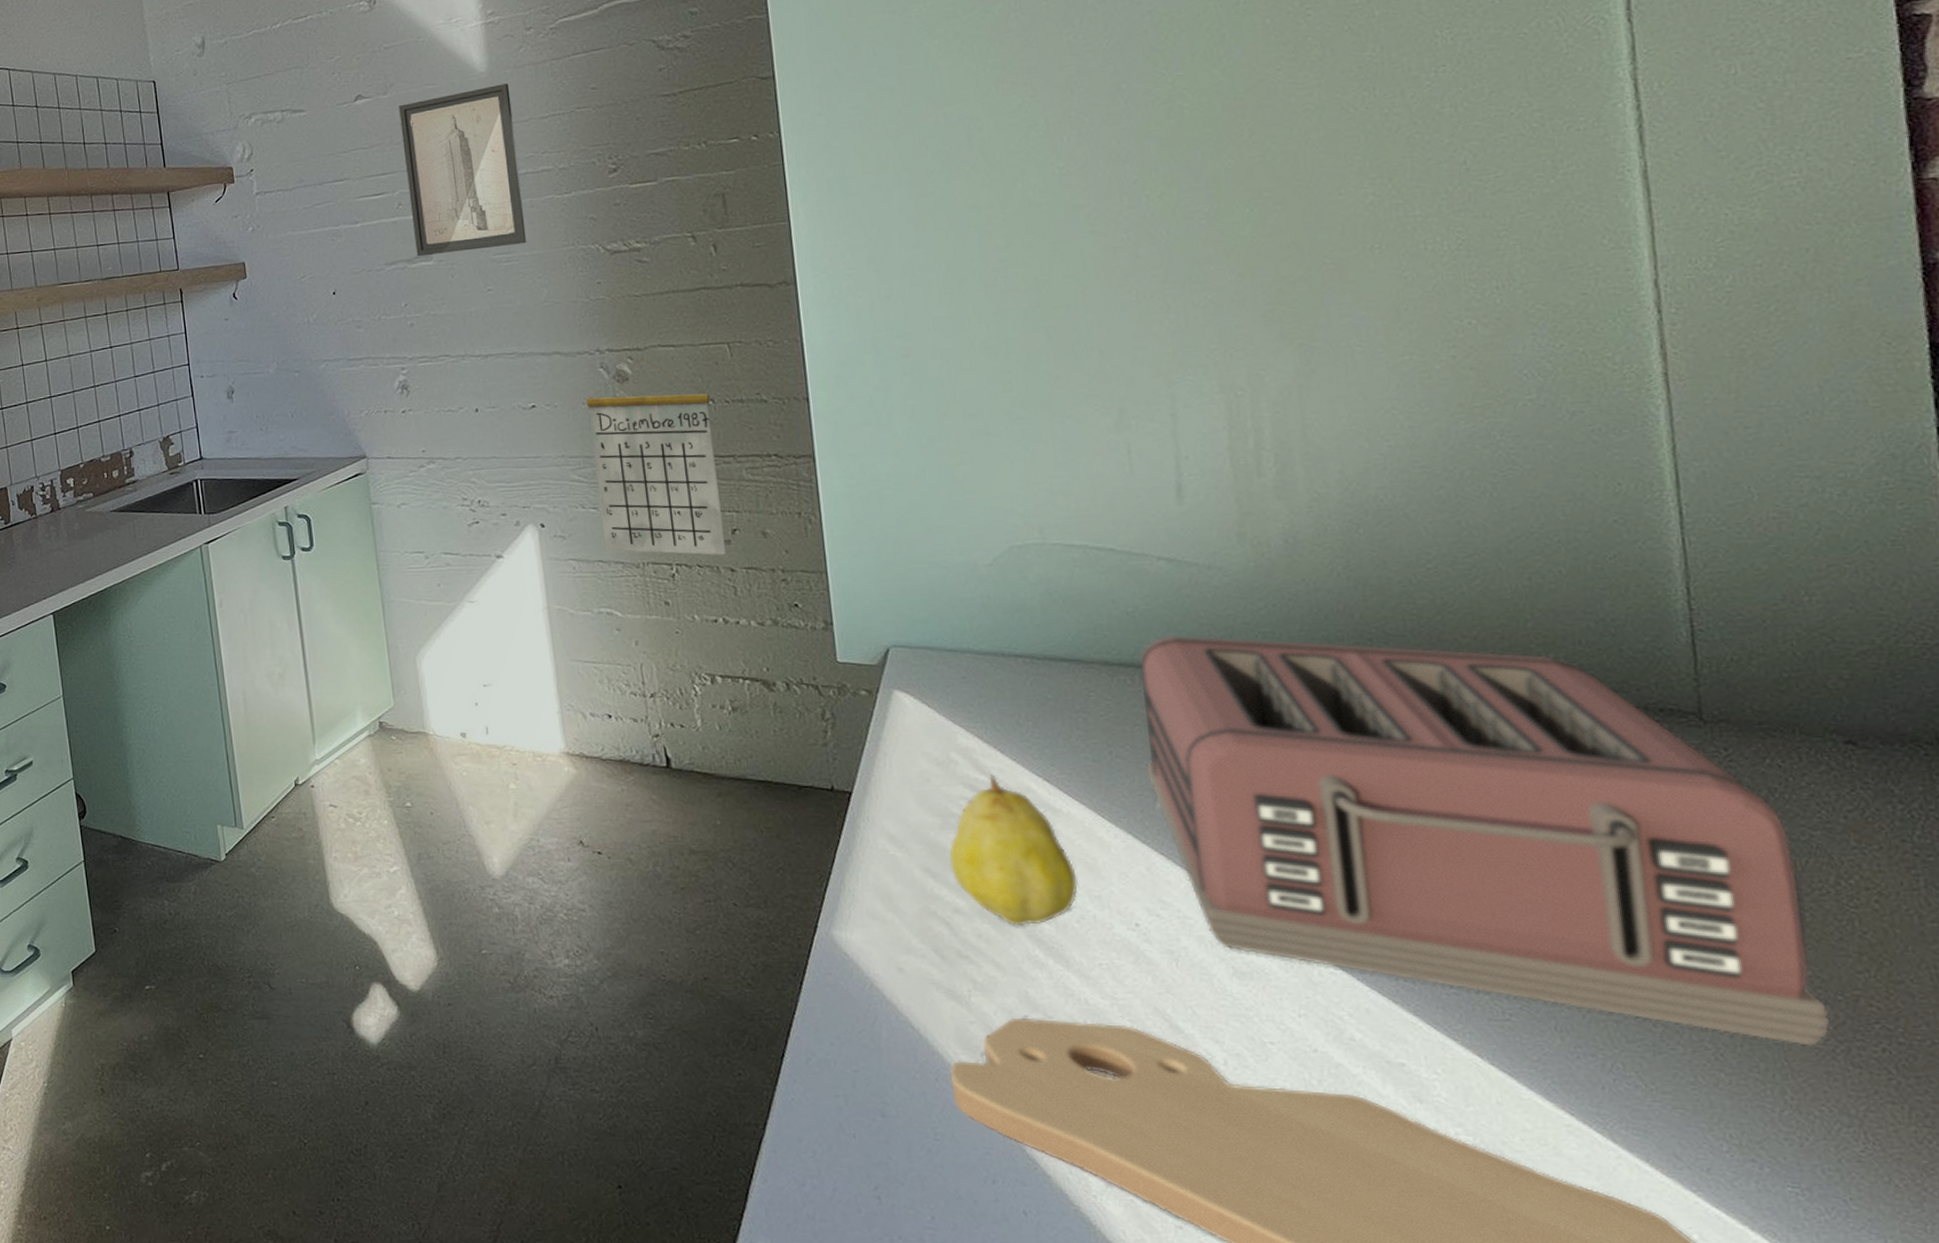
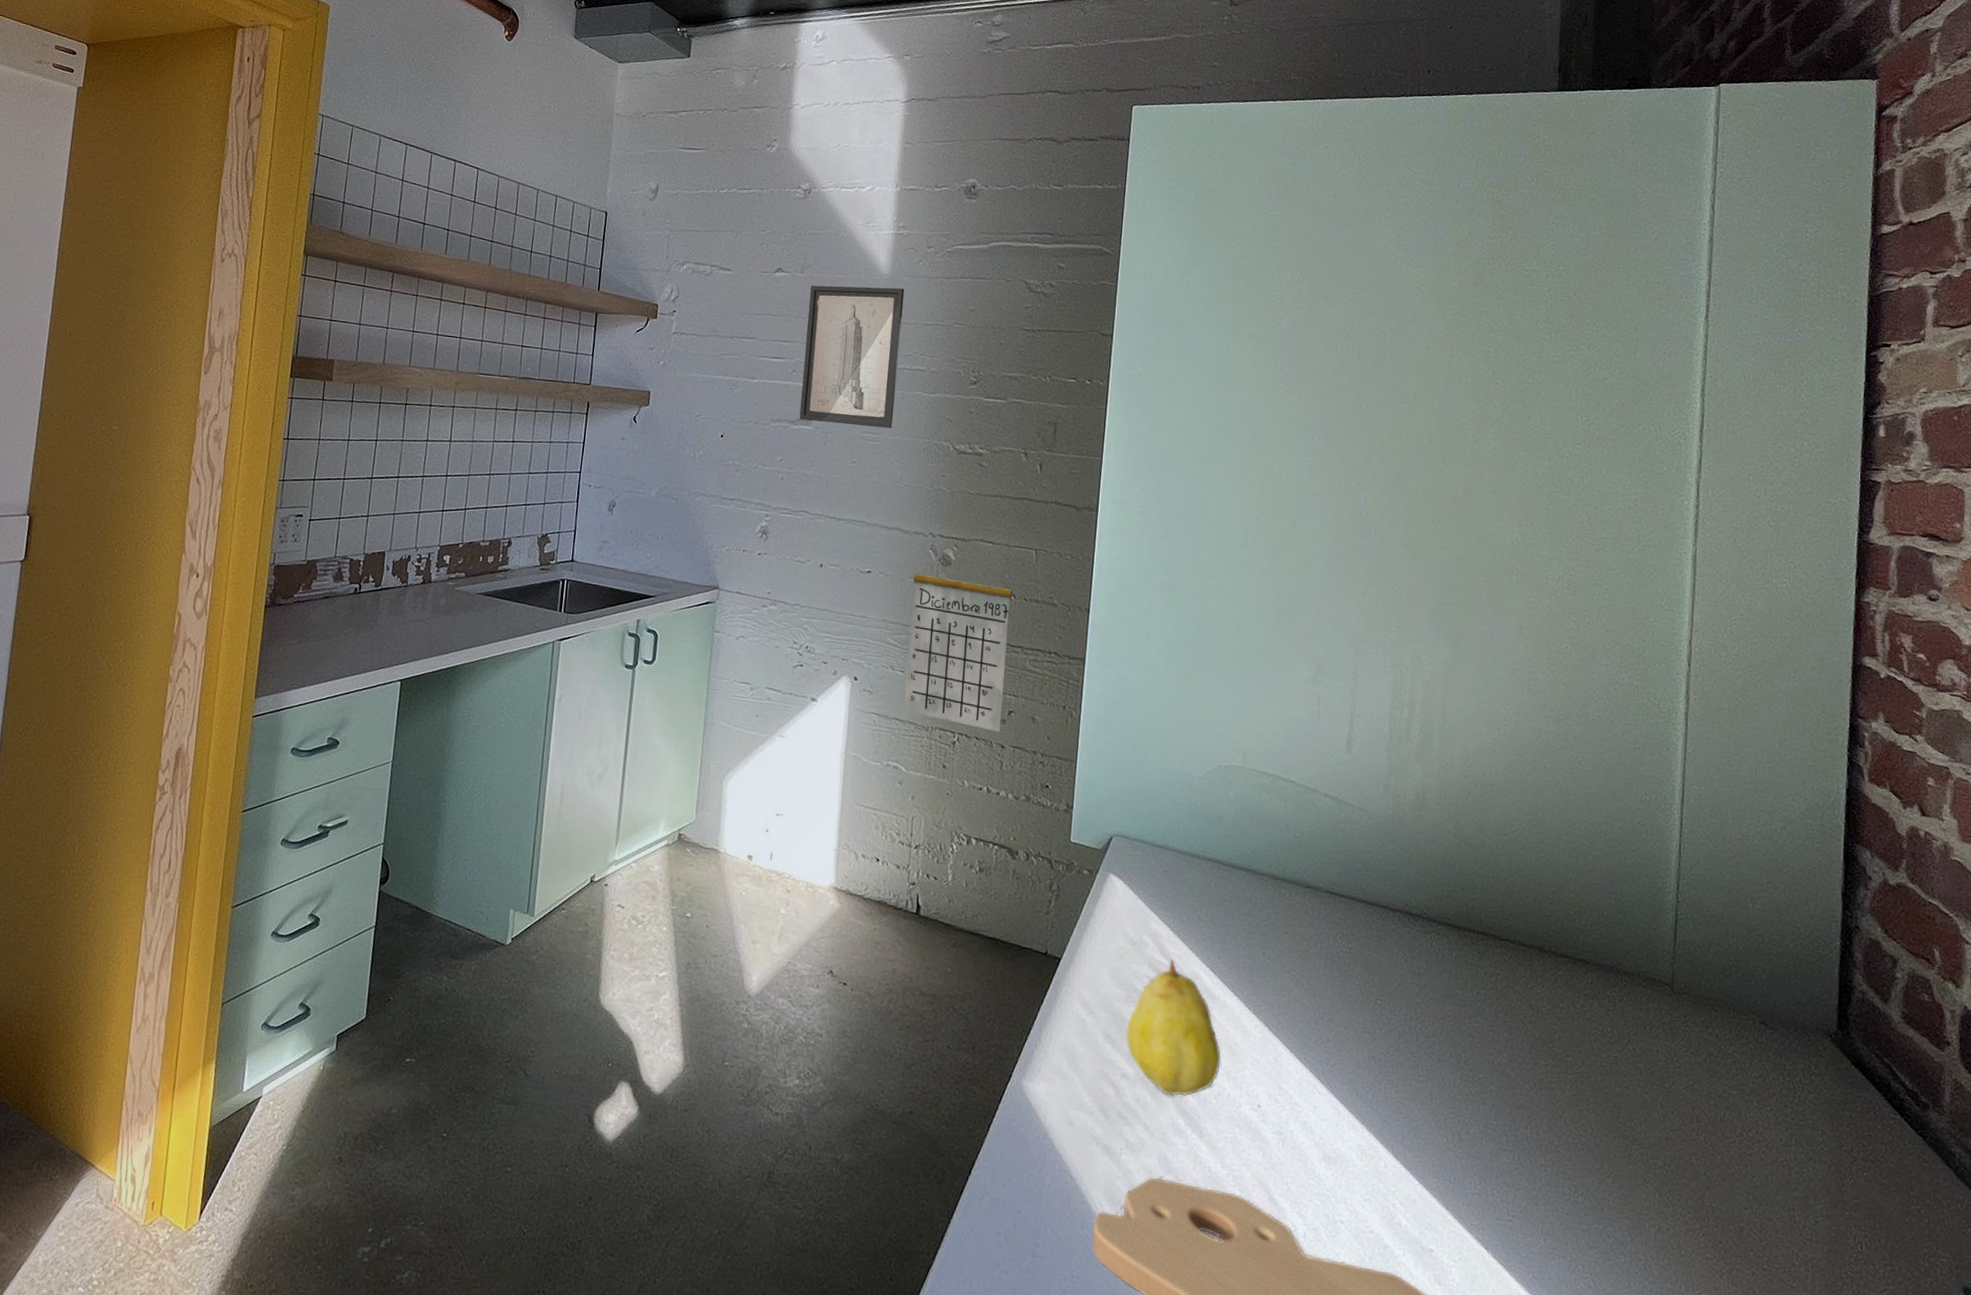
toaster: present [1139,635,1831,1046] -> none [1287,862,1723,1265]

